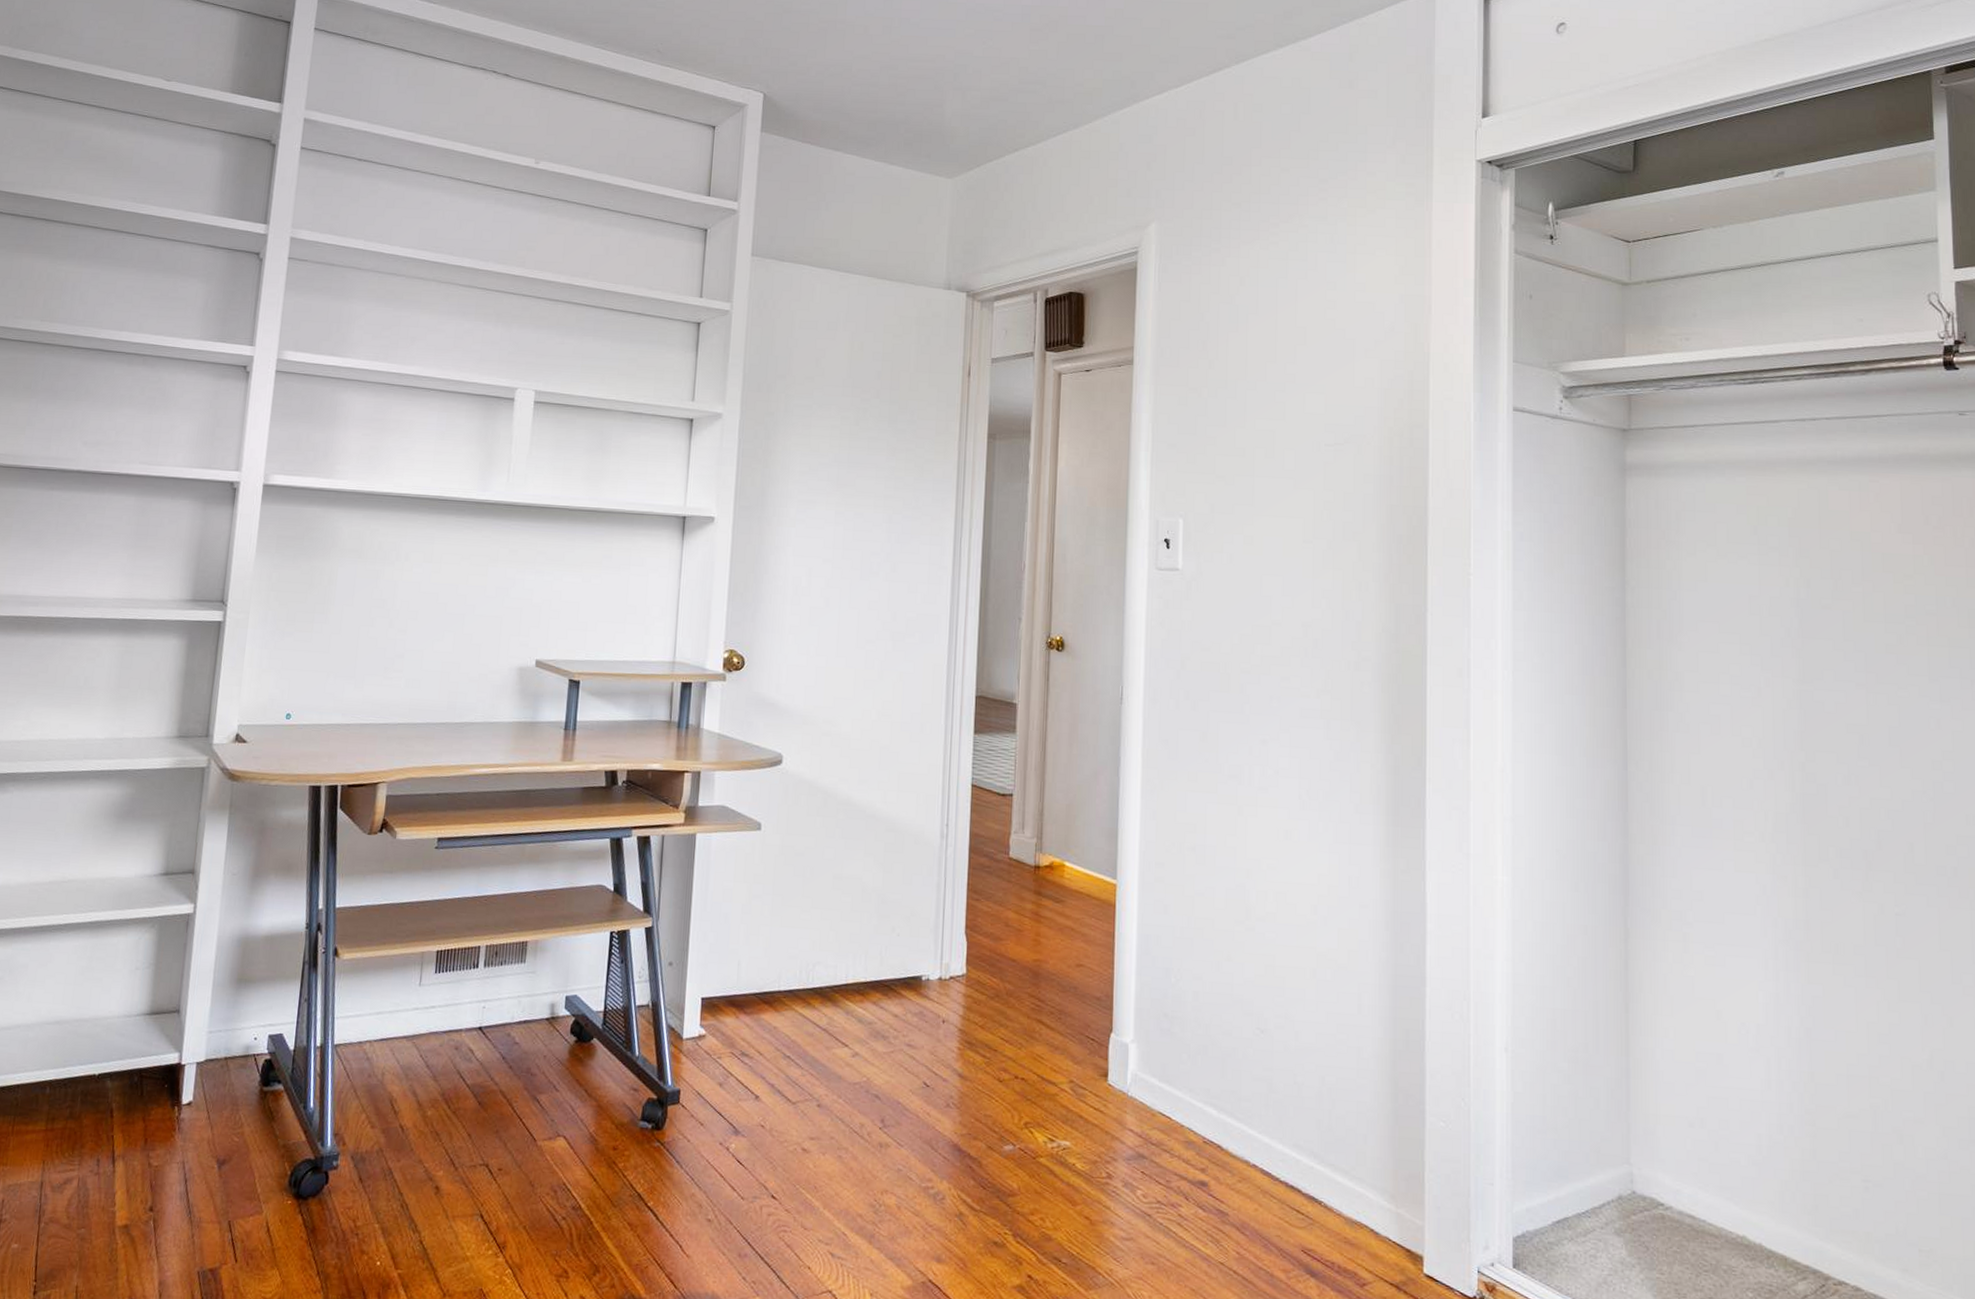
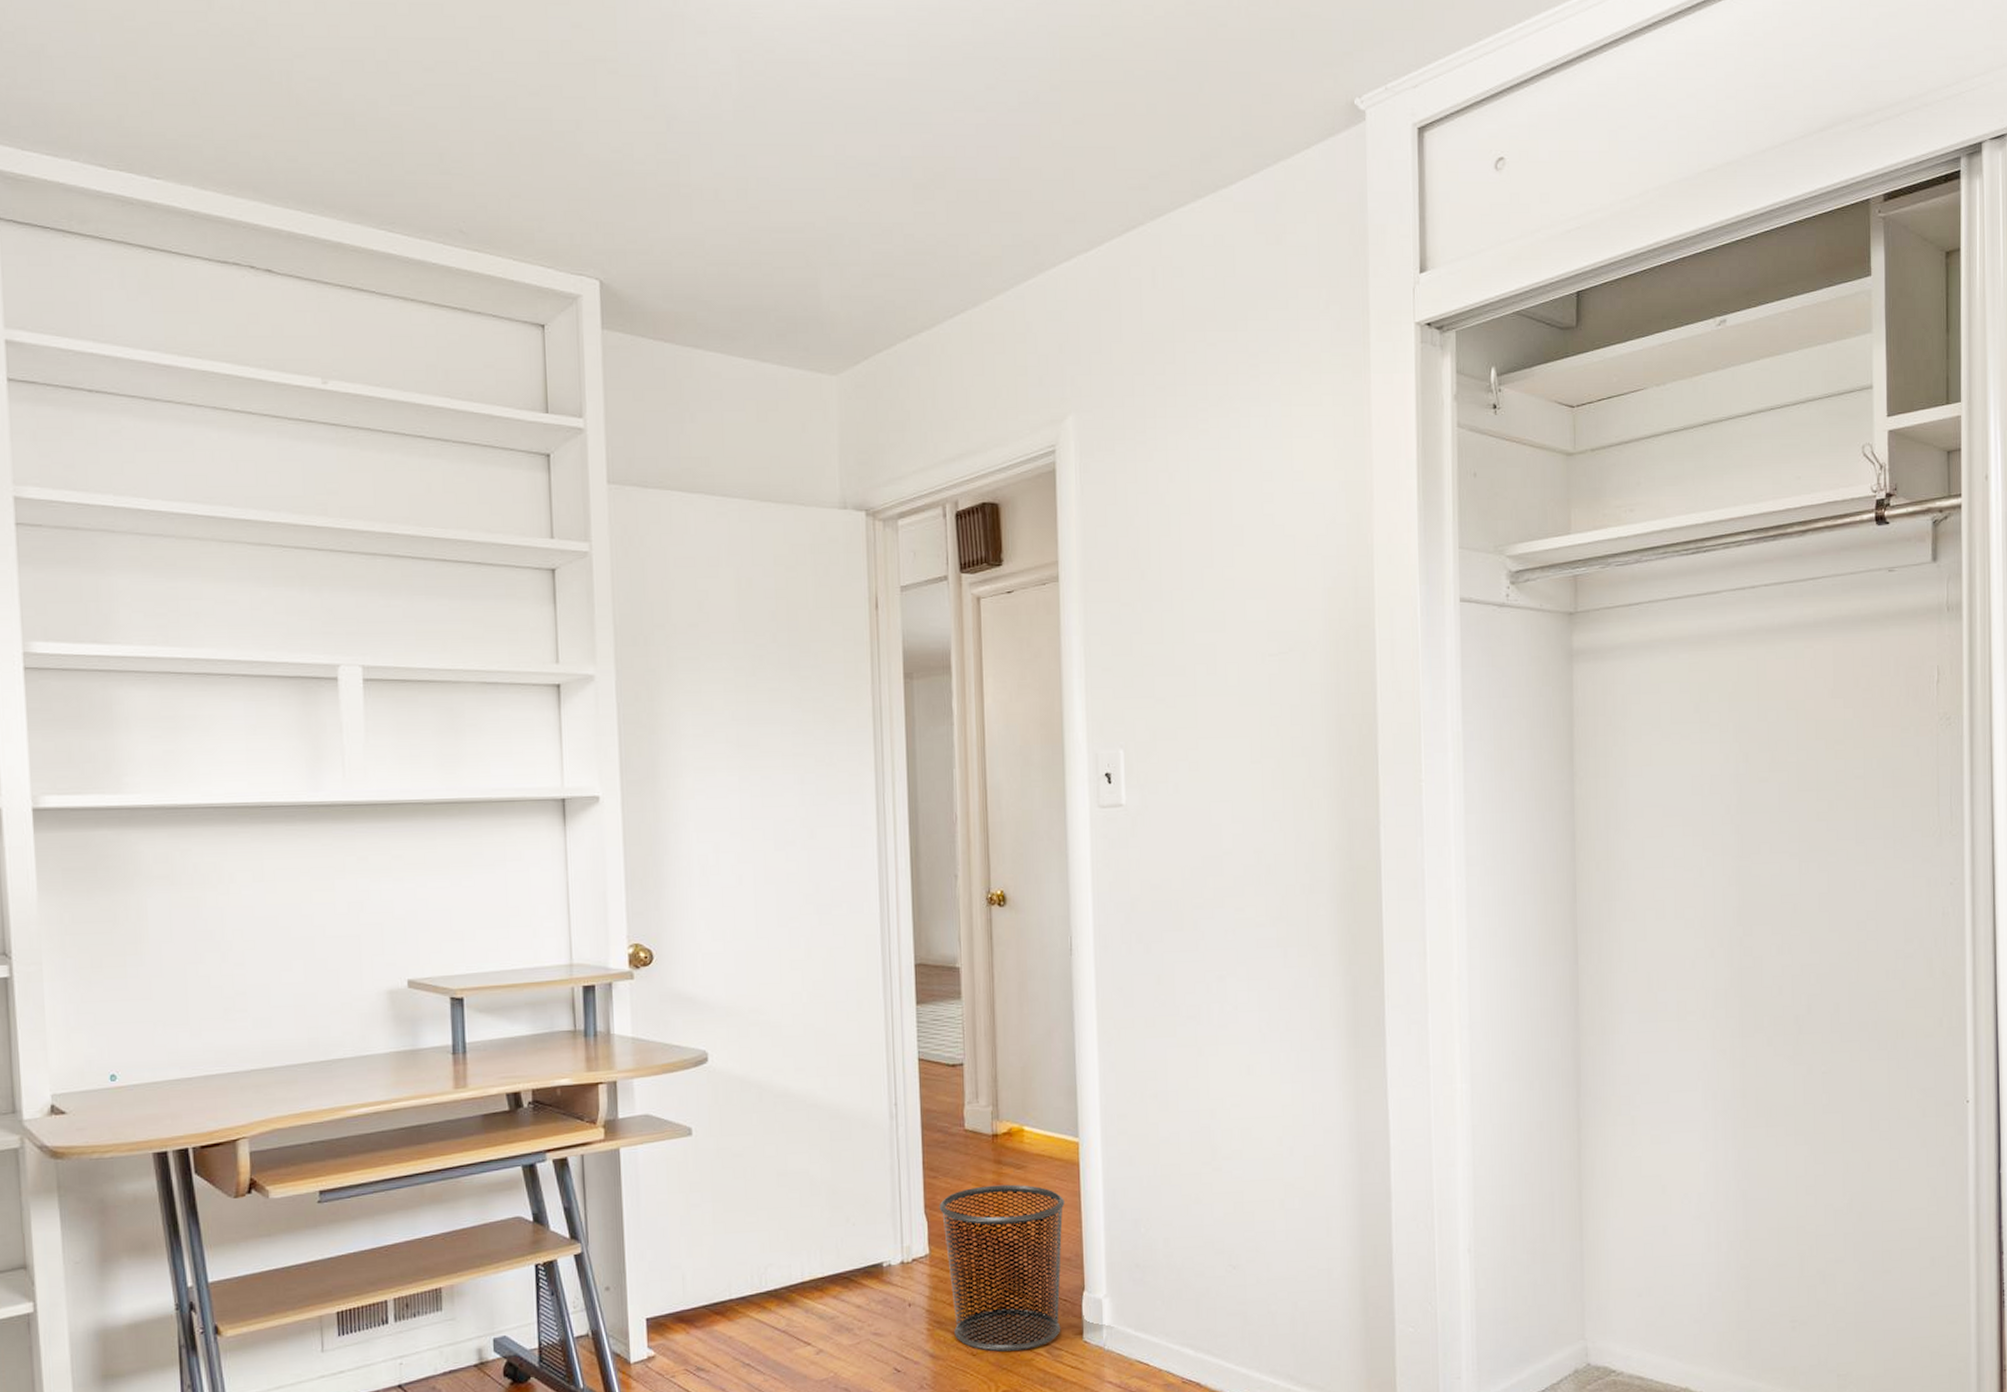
waste bin: none [979,914,1099,1084] -> present [939,1184,1065,1352]

